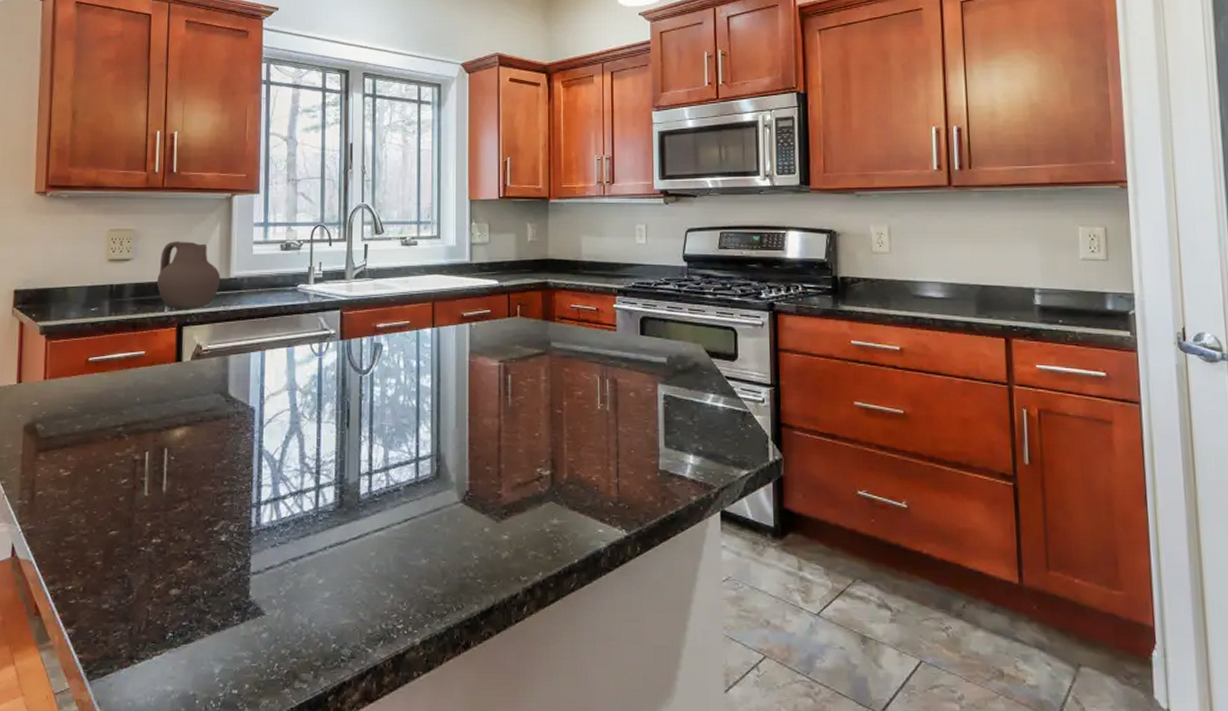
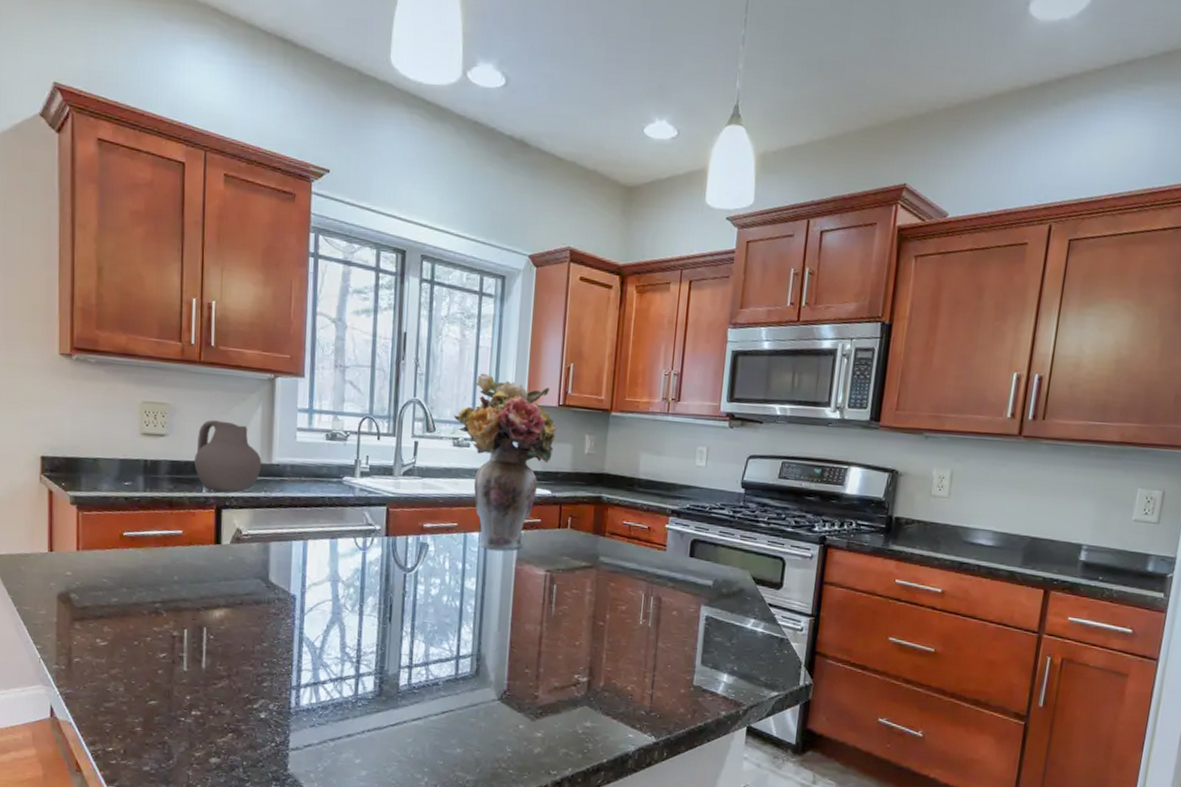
flower arrangement: none [400,174,499,345] -> present [453,373,557,551]

